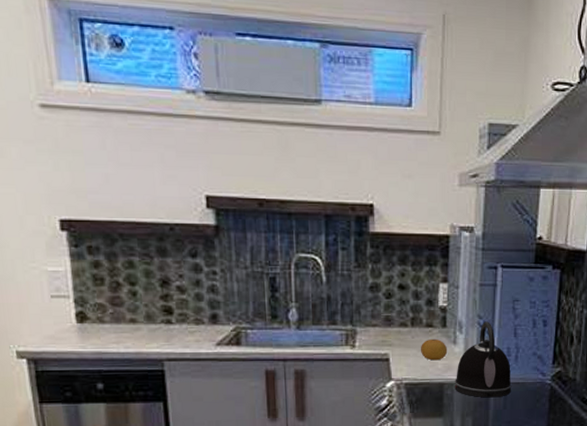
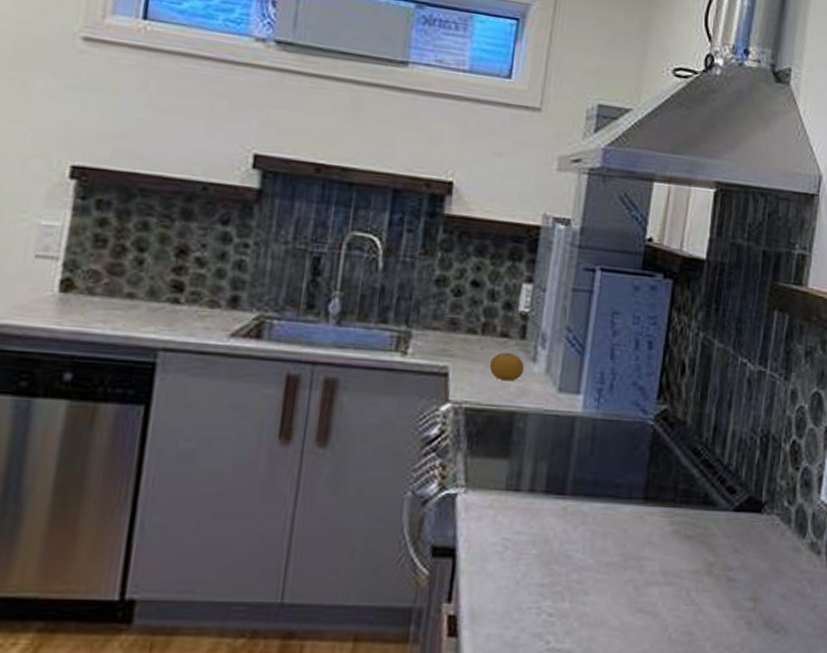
kettle: present [455,321,512,398] -> none [529,336,604,438]

